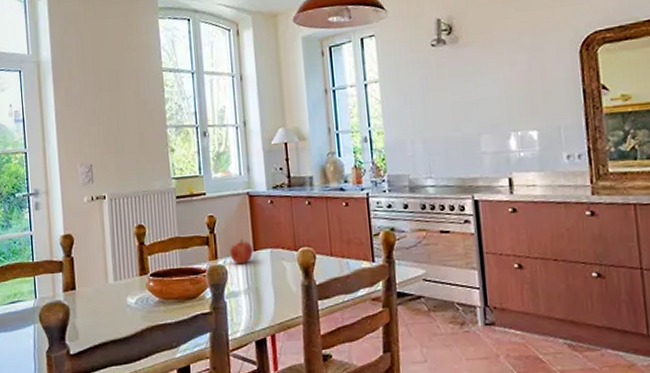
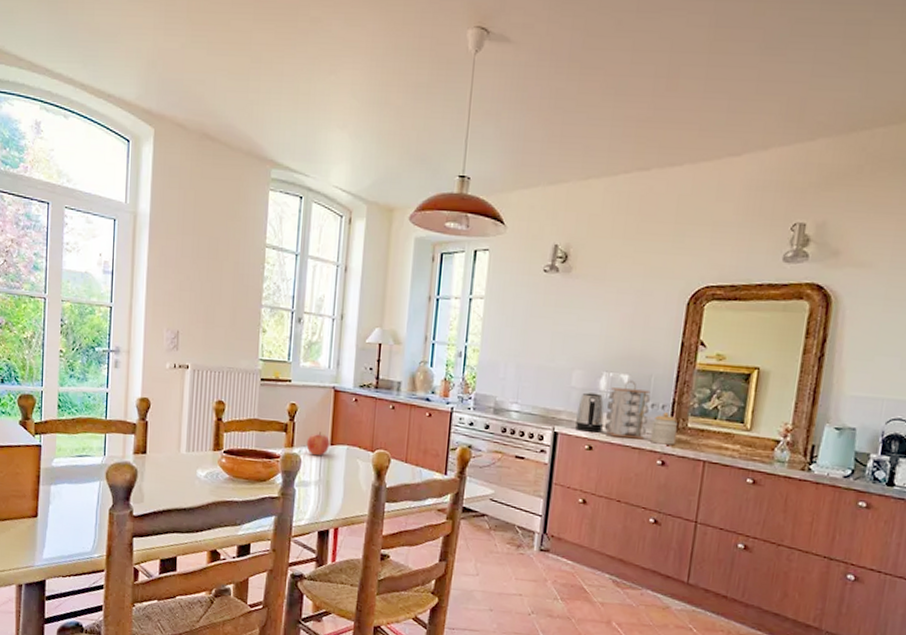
kettle: none [492,154,524,195] -> present [575,392,605,433]
spice rack: none [520,135,569,196] -> present [604,380,651,440]
jar: none [572,161,601,195] -> present [650,412,678,445]

